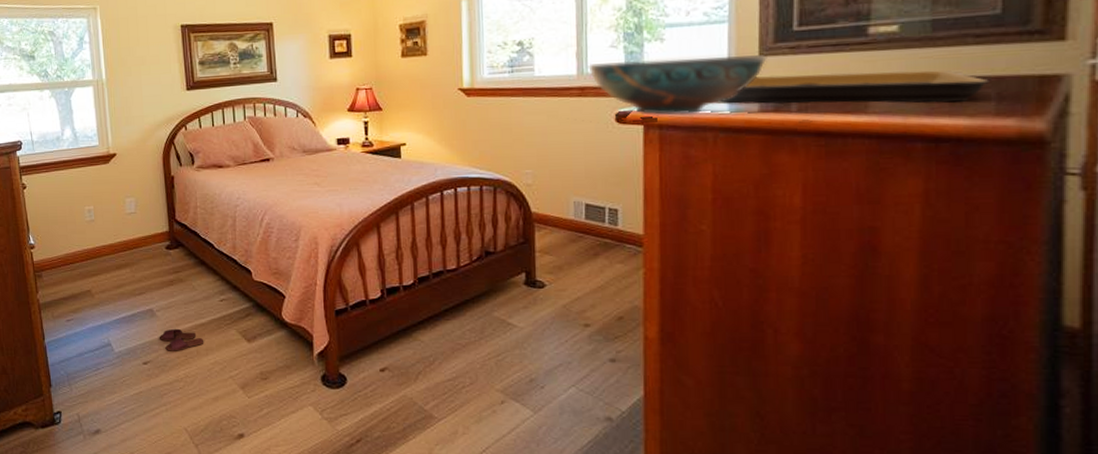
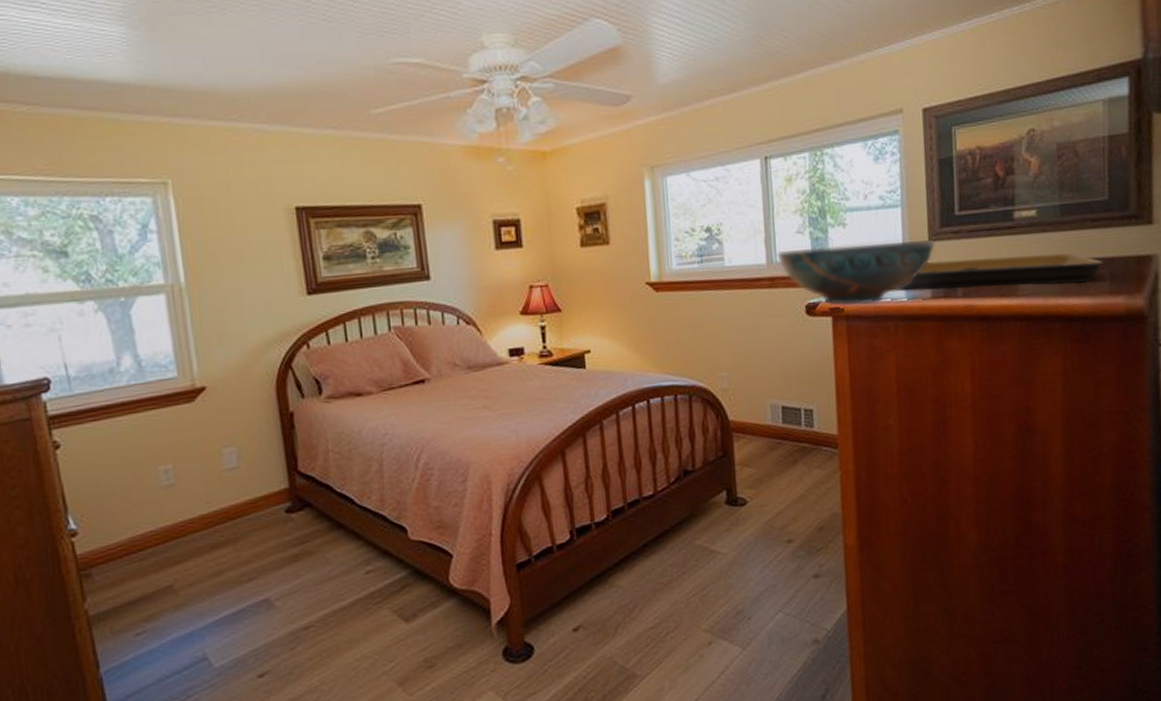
slippers: present [160,328,204,351] -> none [281,619,346,653]

